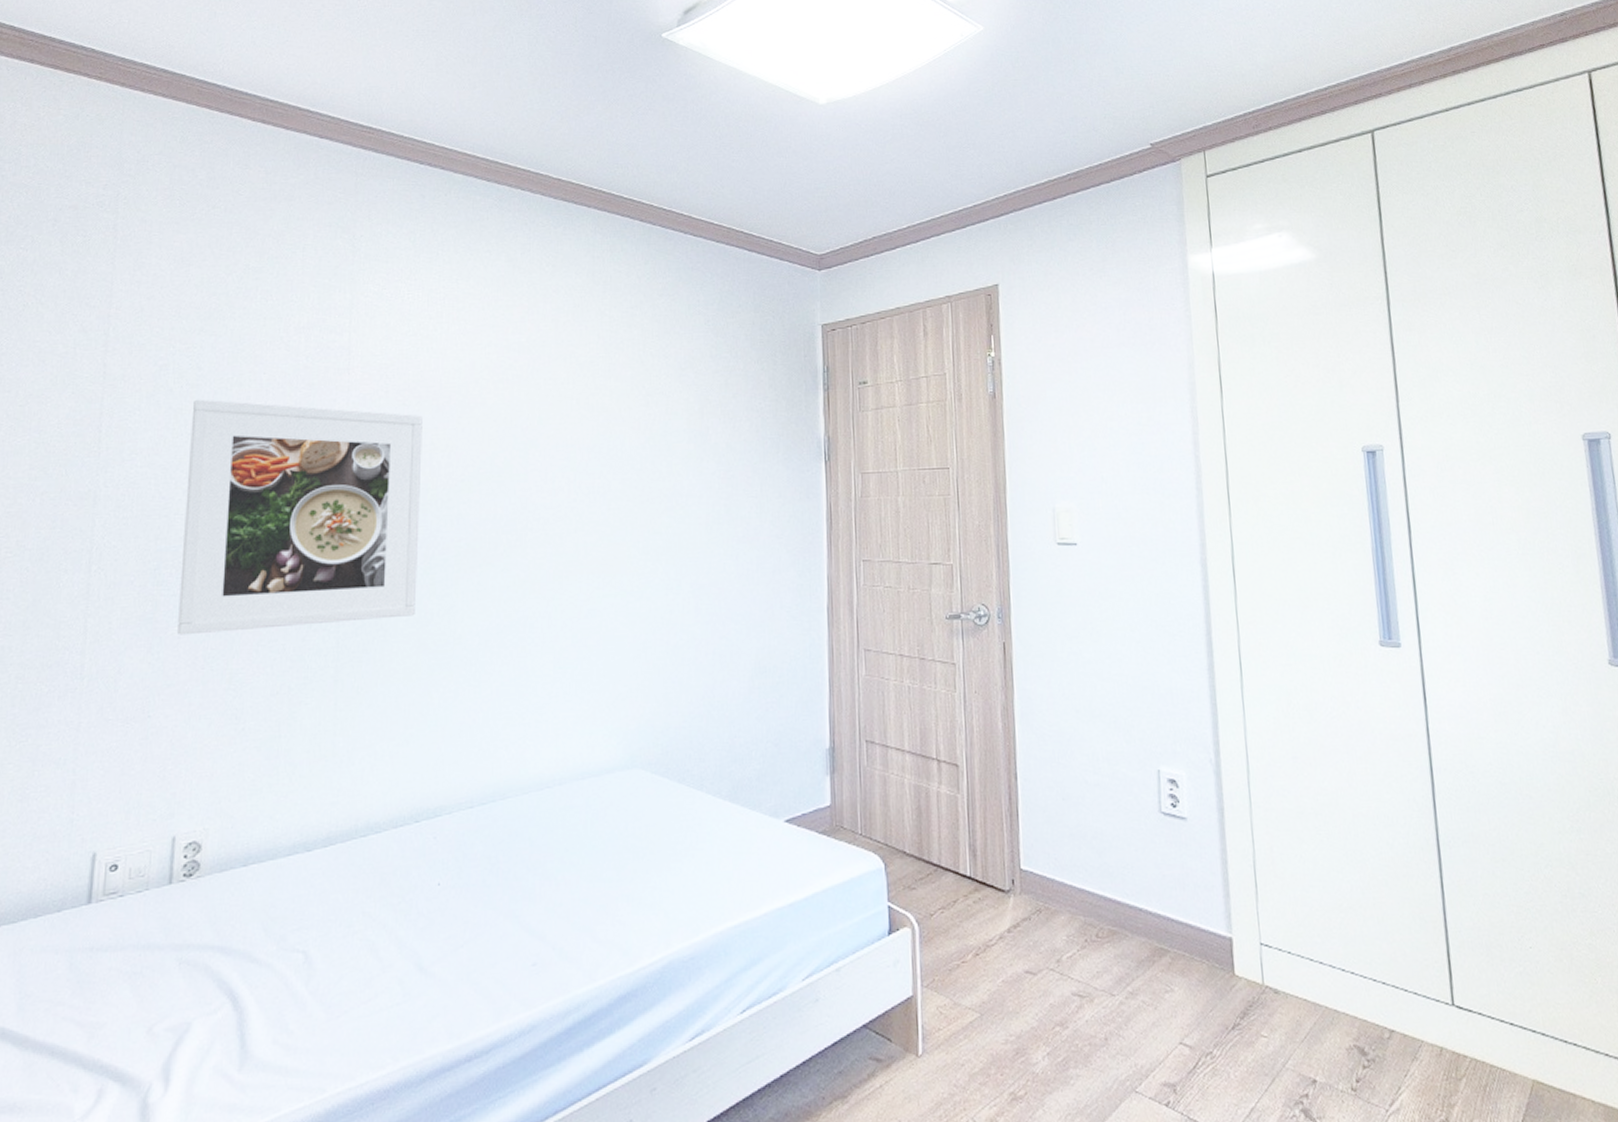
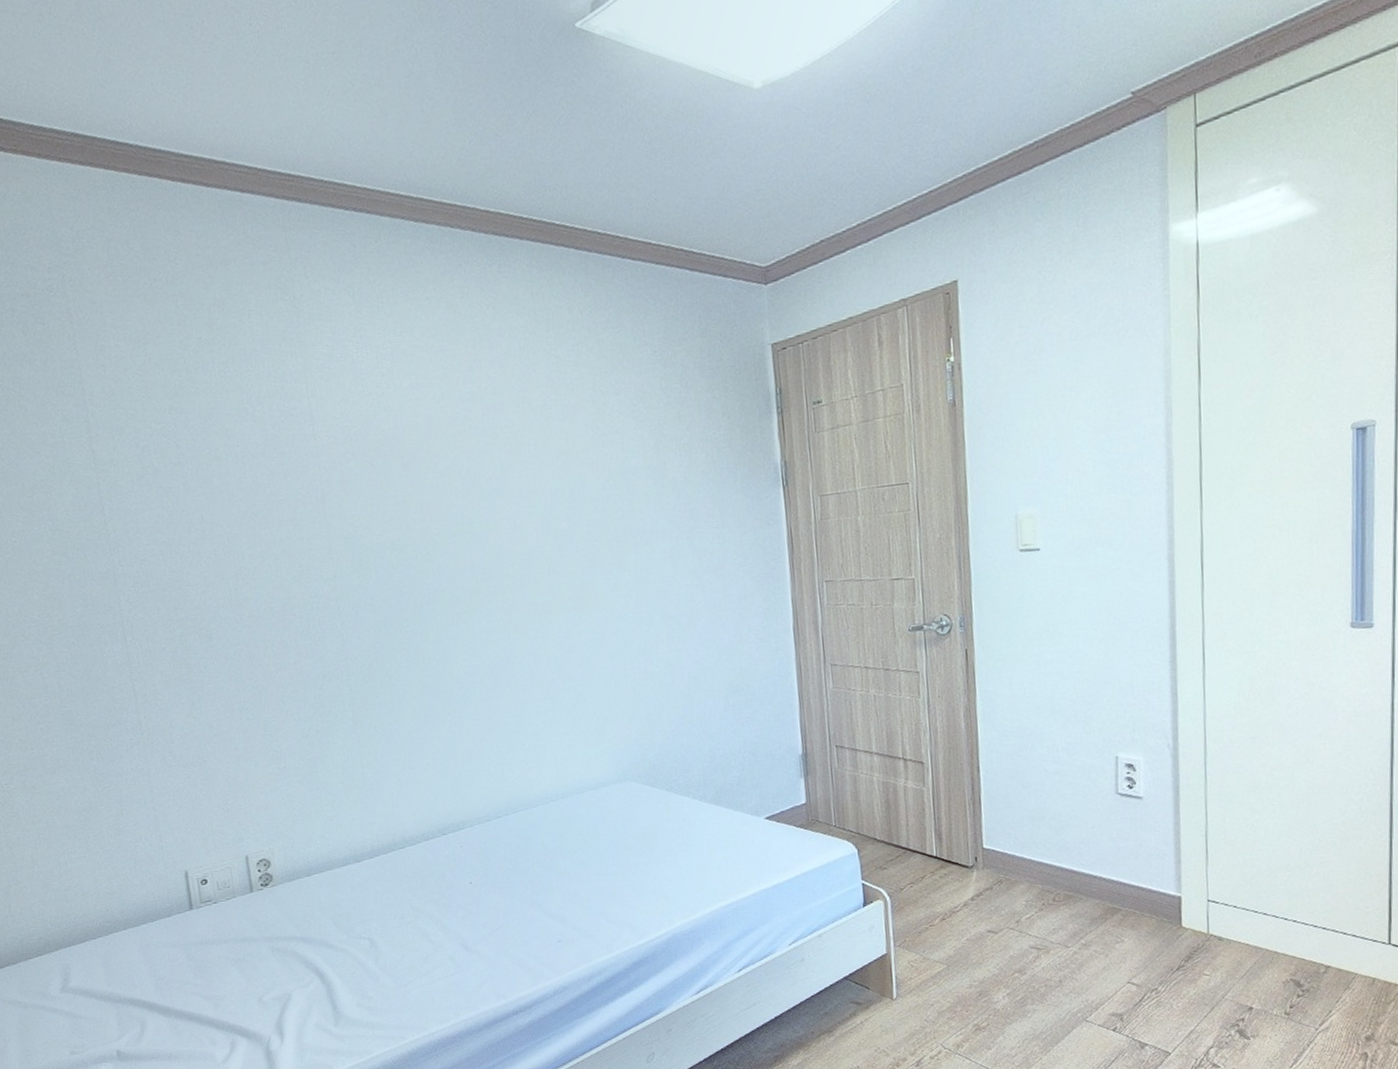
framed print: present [177,399,423,635] -> none [179,474,414,692]

